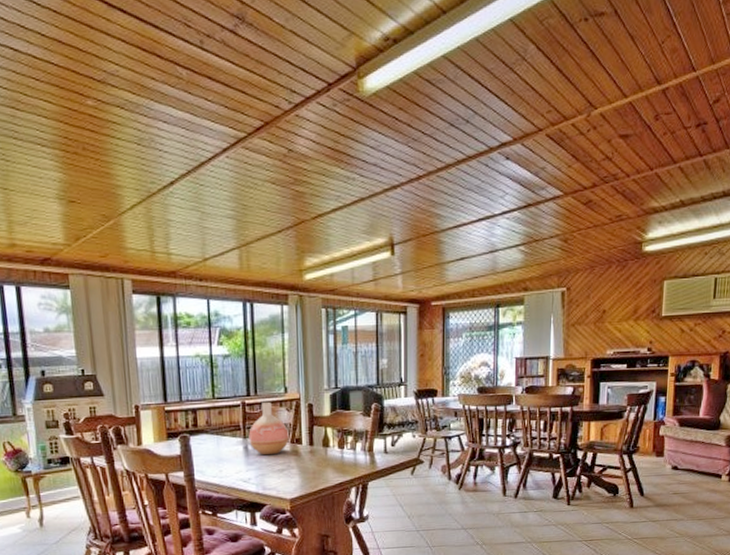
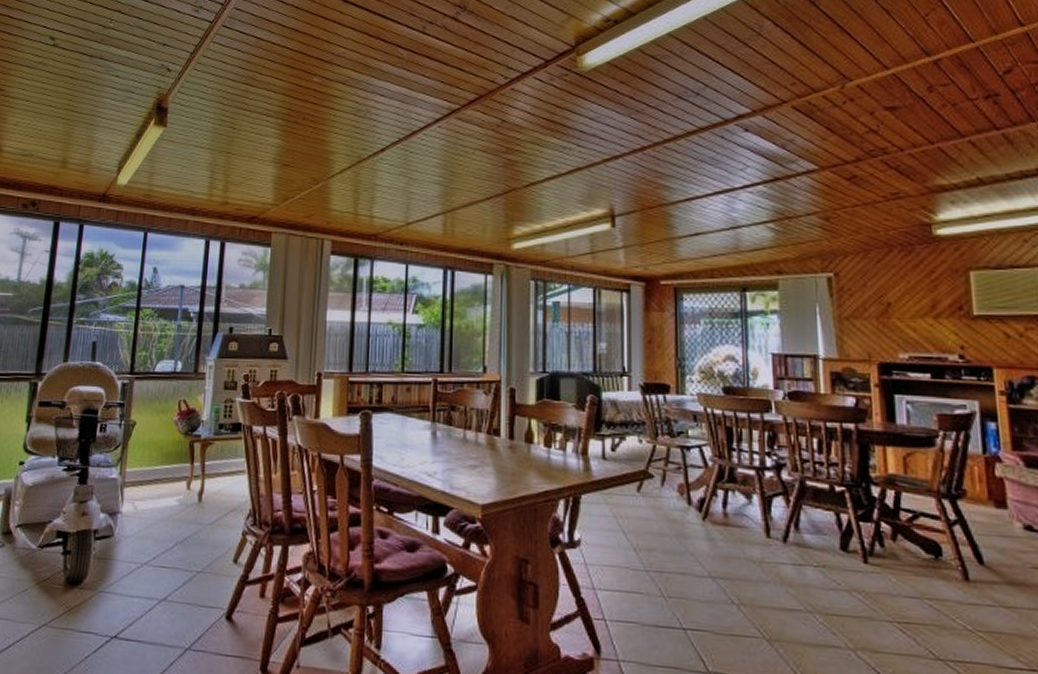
vase: present [248,402,289,456] -> none [438,382,485,447]

